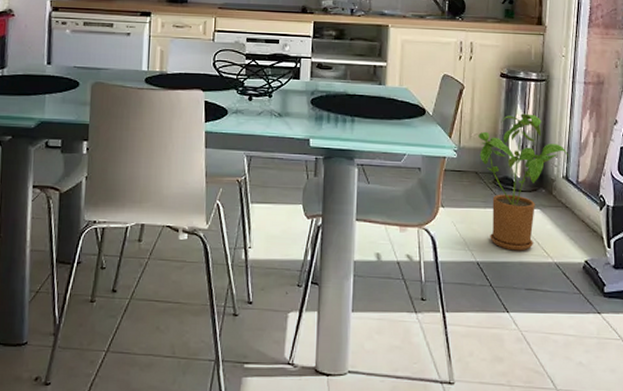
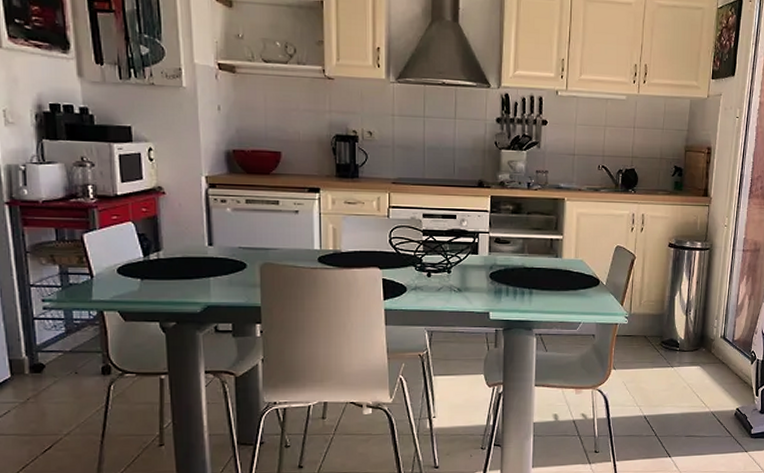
house plant: present [478,113,569,251] -> none [647,280,727,404]

